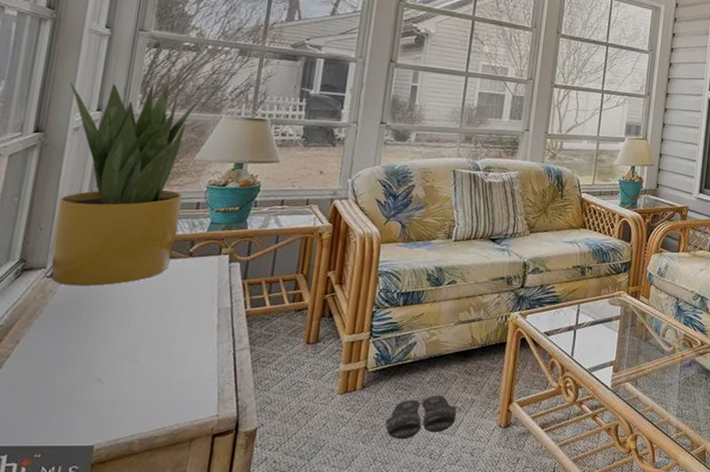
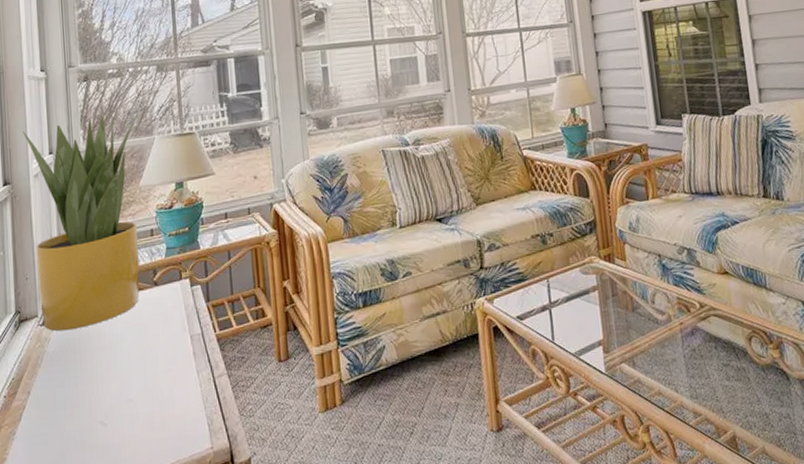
slippers: present [385,395,457,438] -> none [372,401,444,455]

